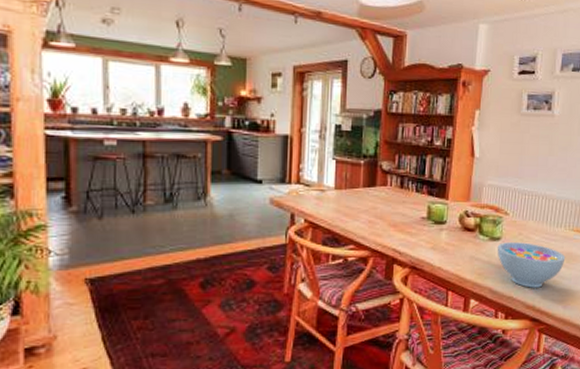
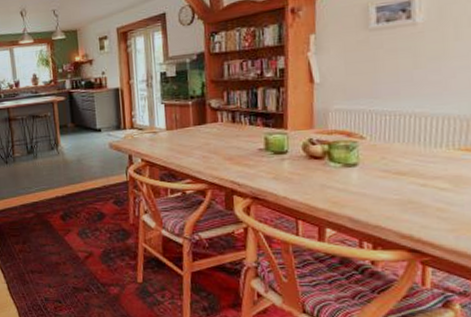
bowl: present [497,242,566,288] -> none [353,167,452,216]

